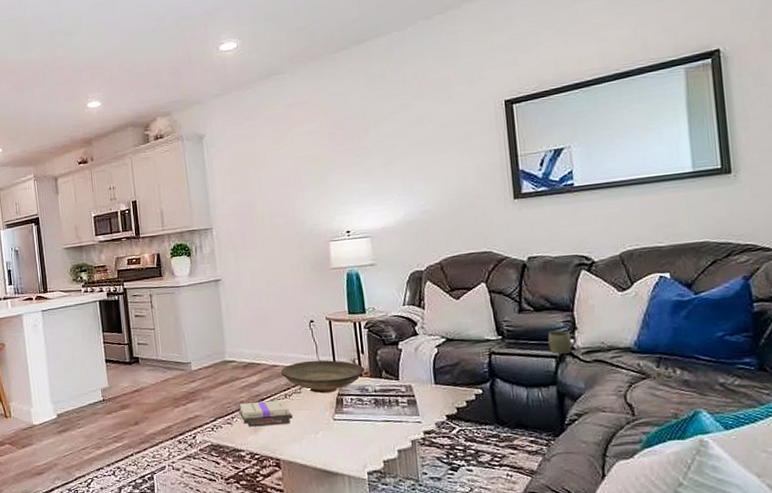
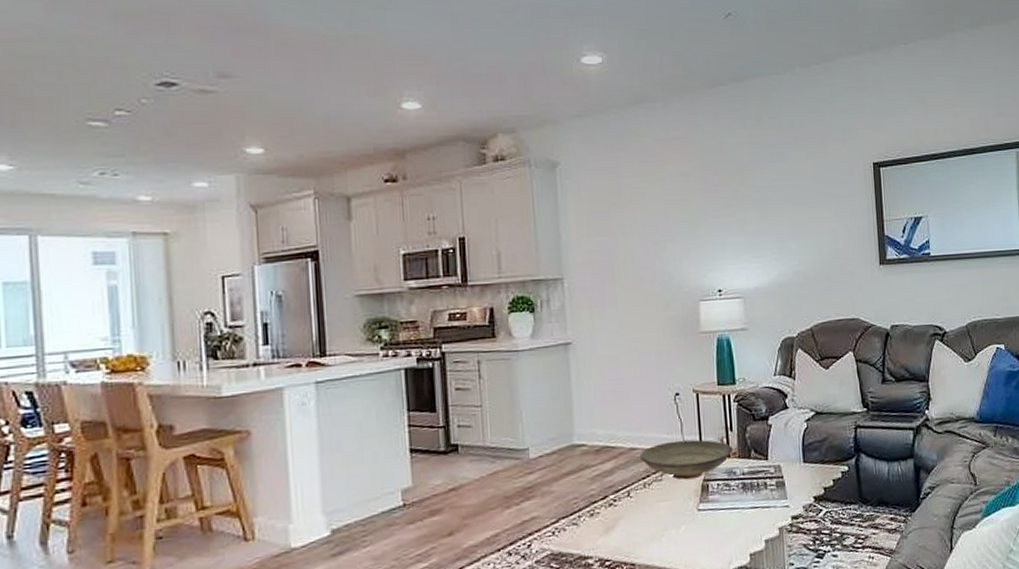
books: present [237,400,292,427] -> none [586,490,651,527]
mug: present [548,330,578,354] -> none [907,401,932,426]

